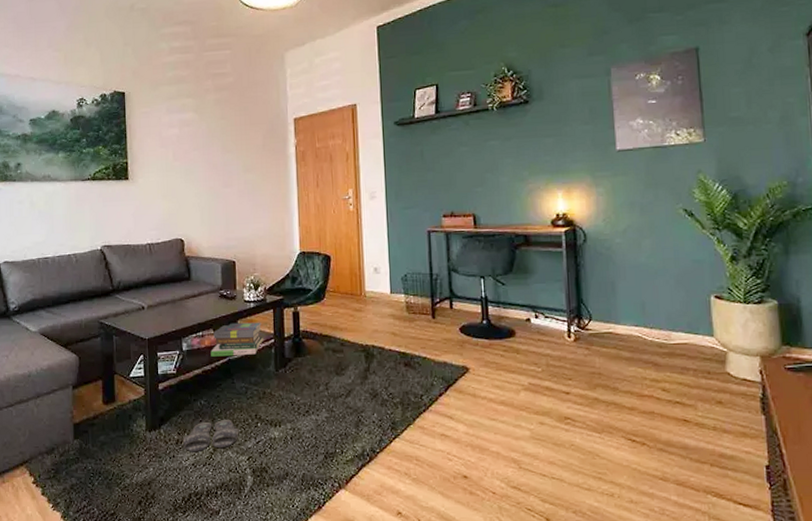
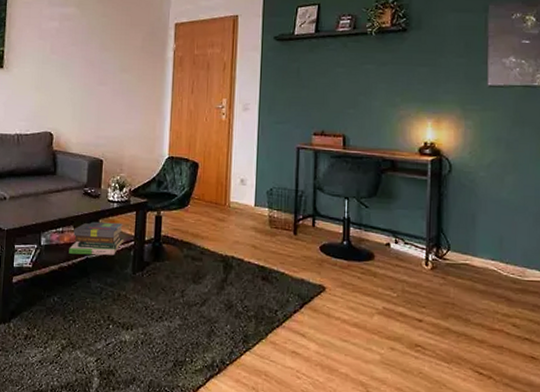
slippers: present [183,419,239,452] -> none [32,318,90,350]

